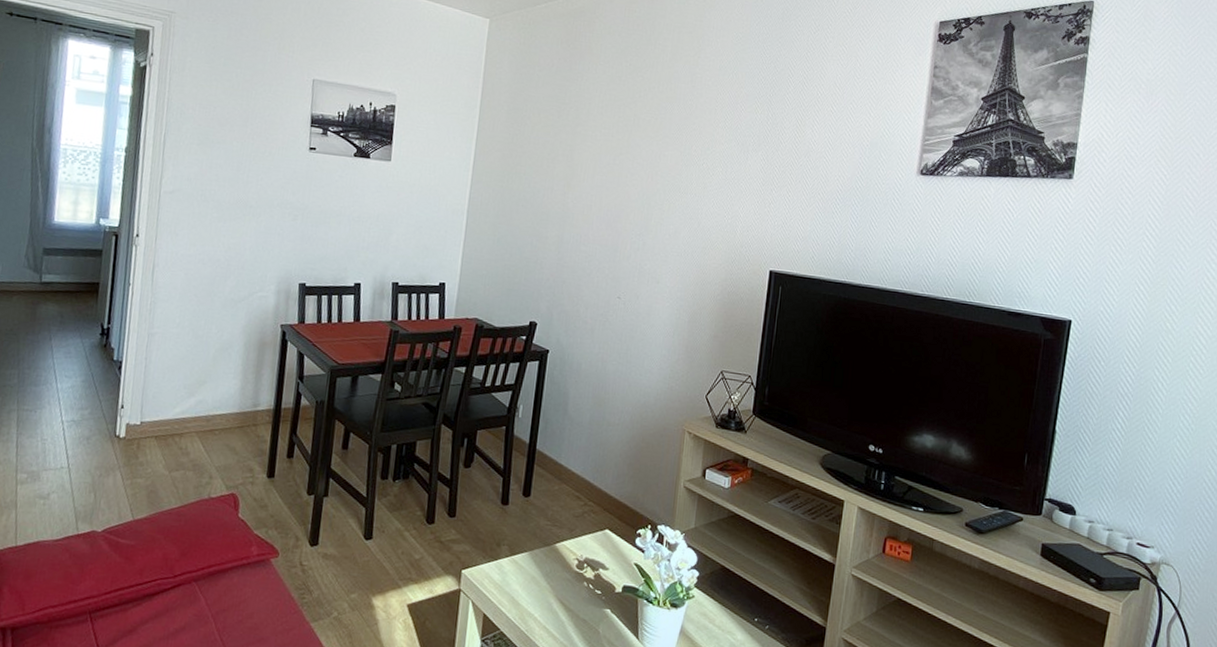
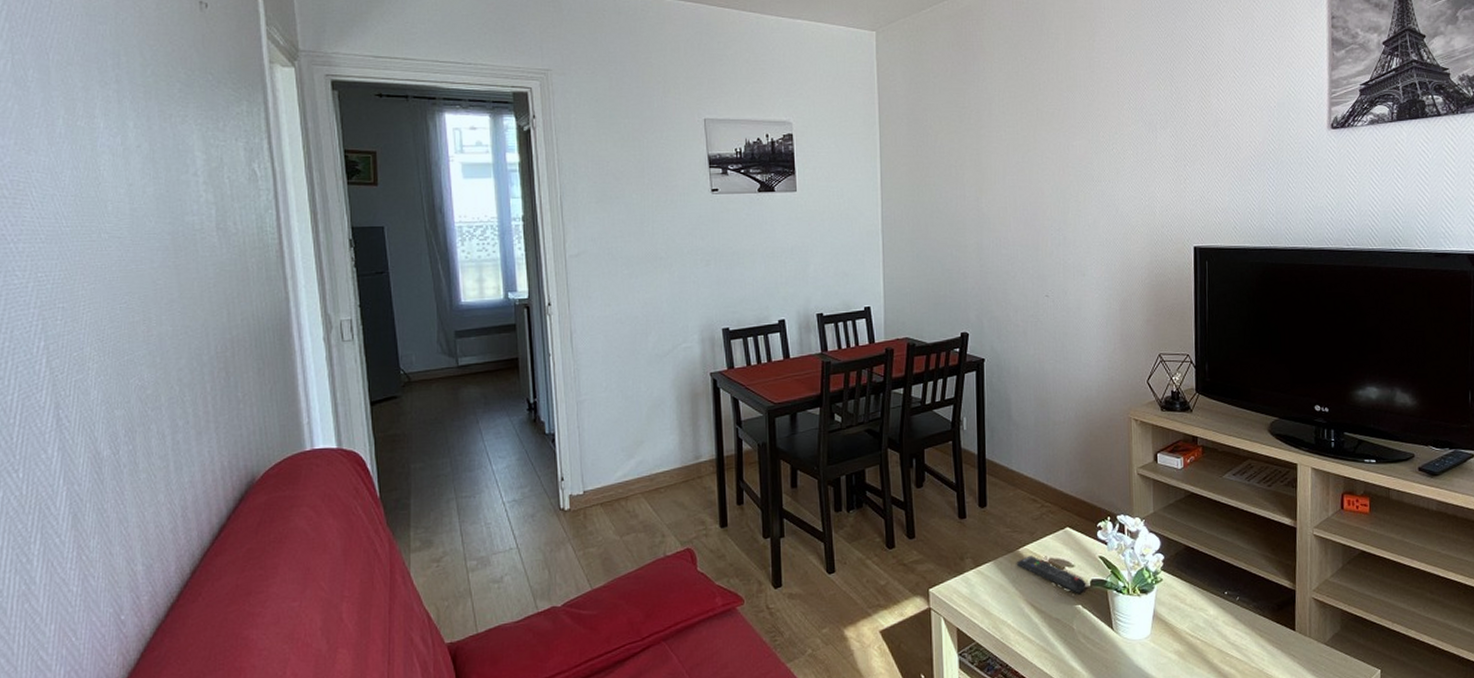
remote control: none [551,552,618,597] -> present [1016,555,1086,593]

